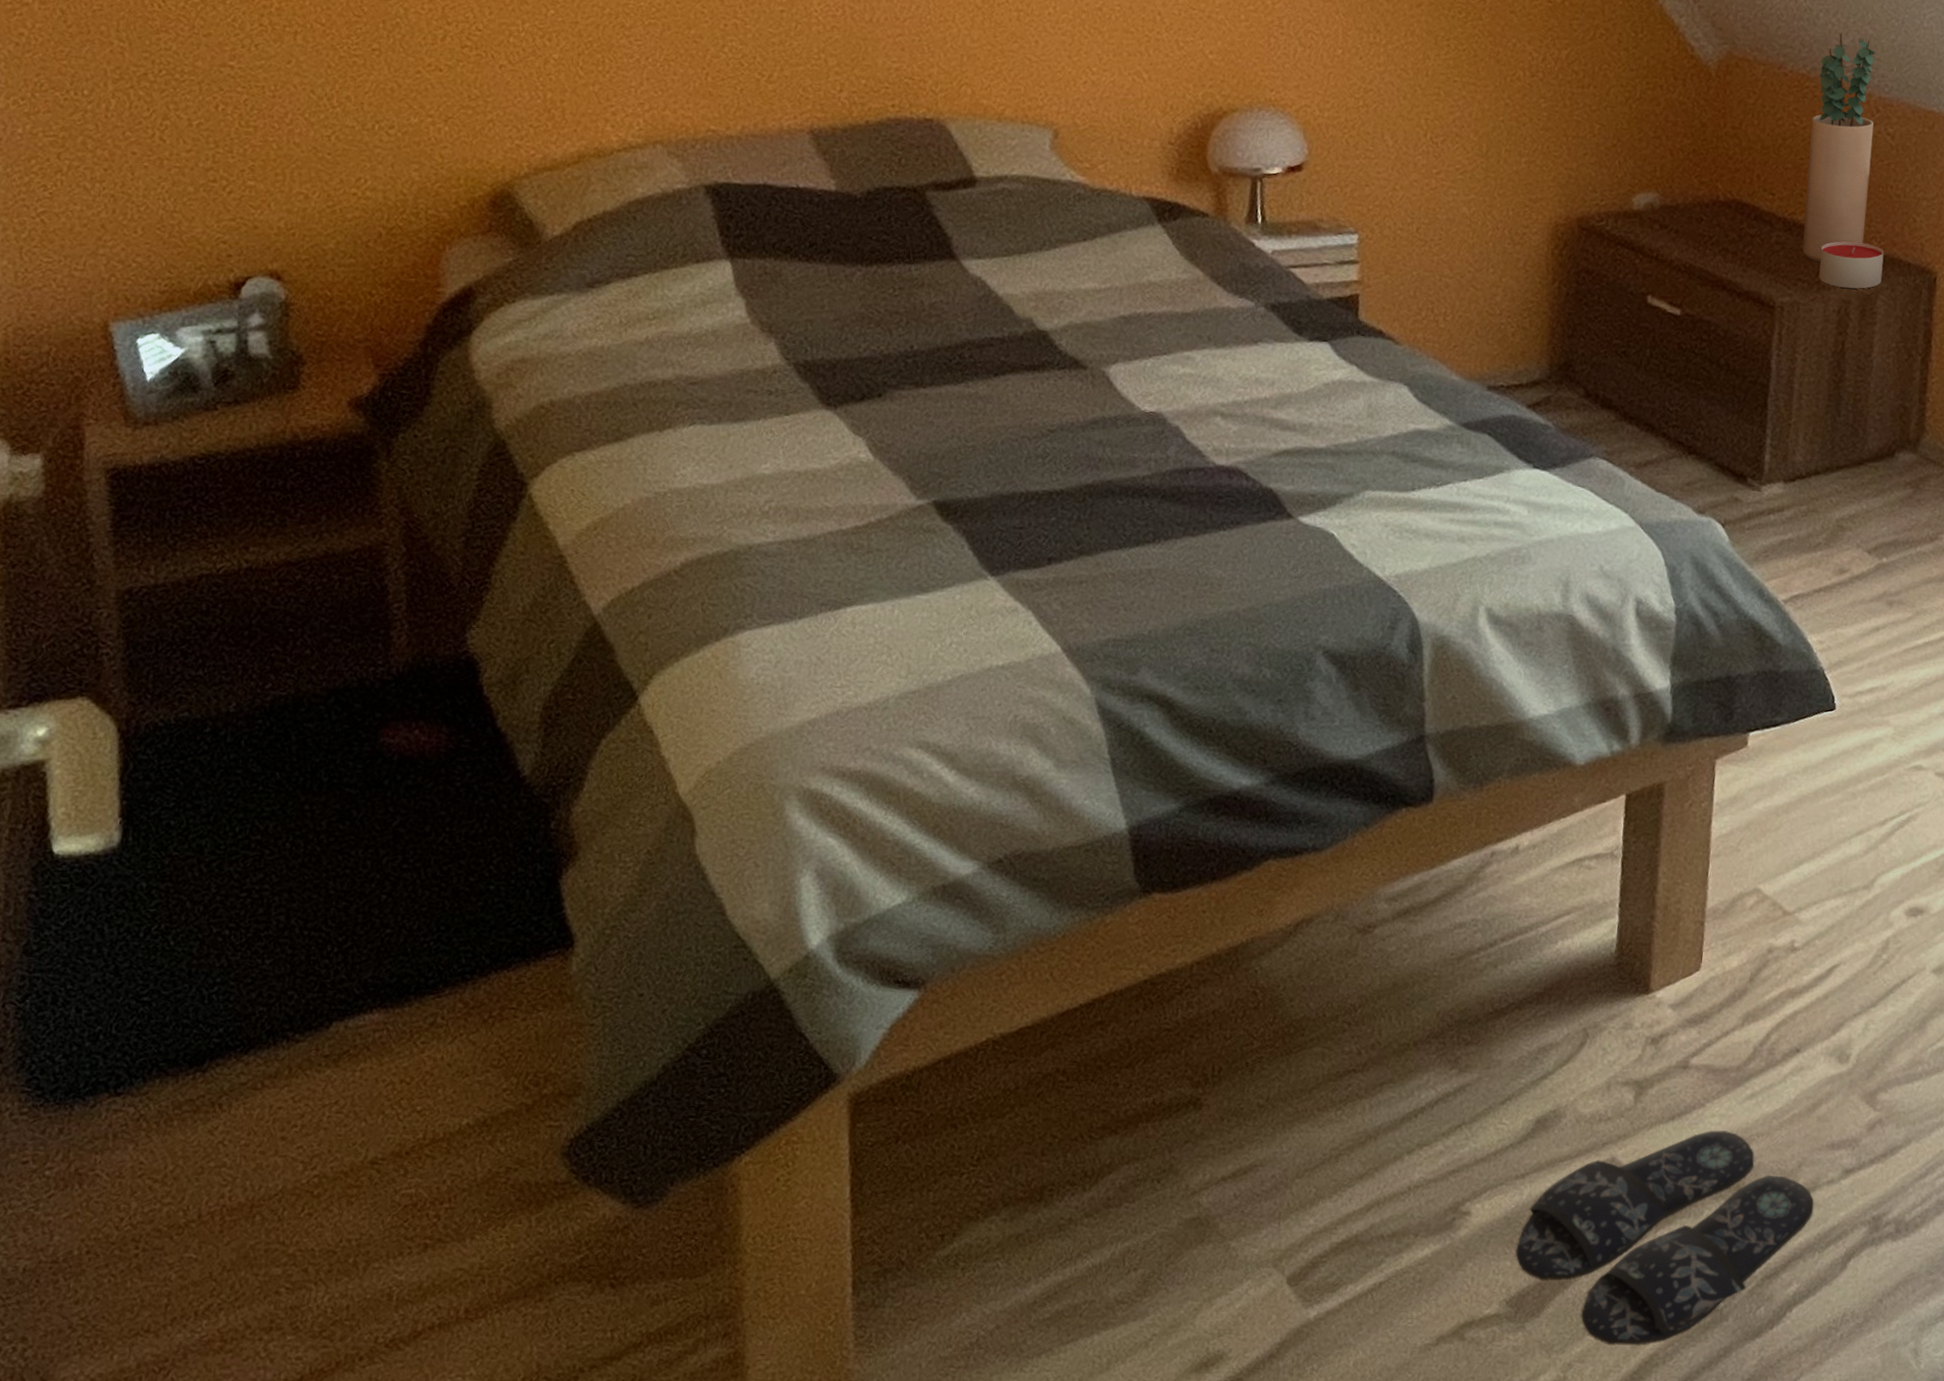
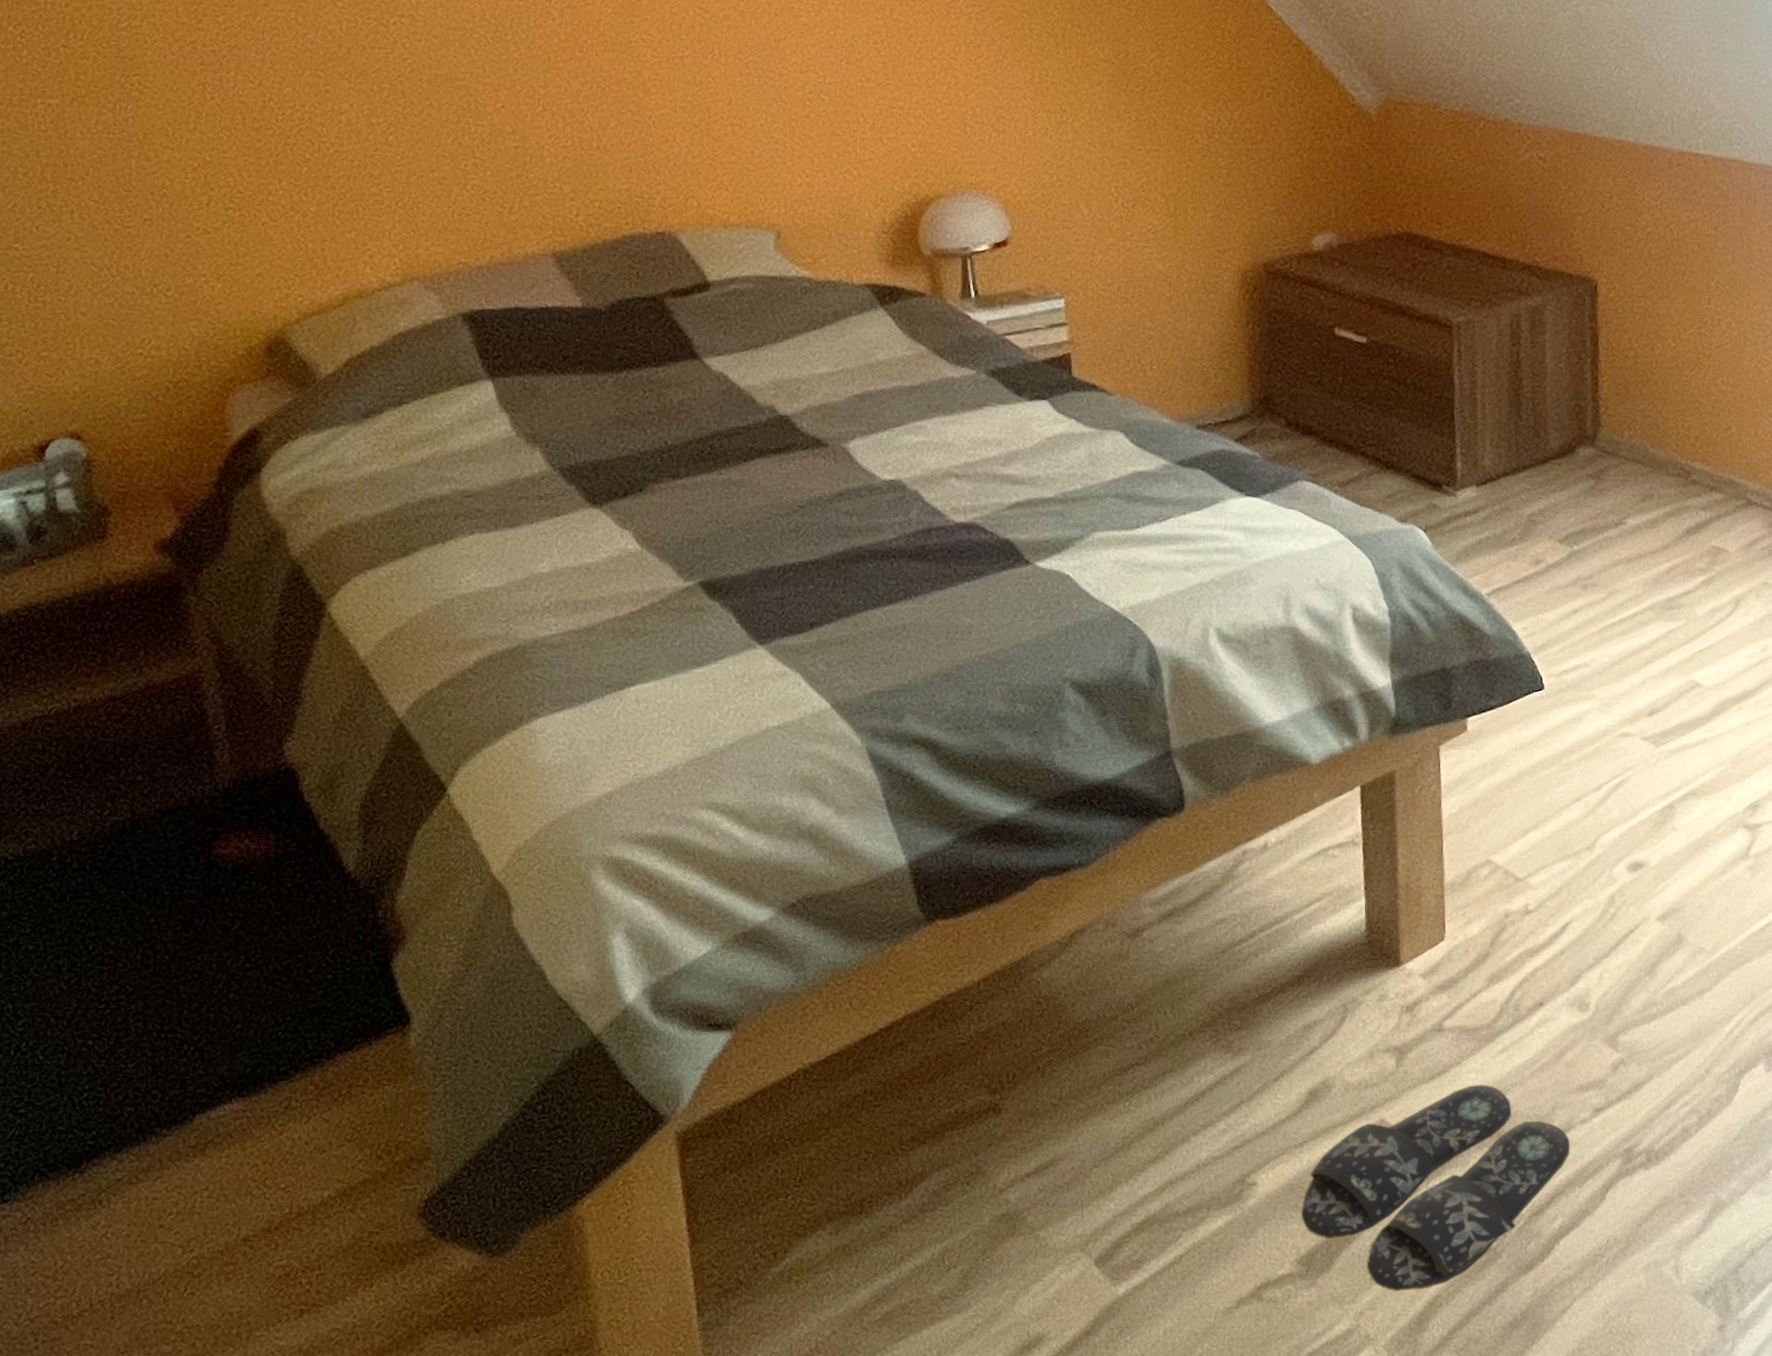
vase: present [1802,32,1876,263] -> none [1469,70,1528,282]
candle: present [1819,241,1884,289] -> none [1488,259,1547,303]

